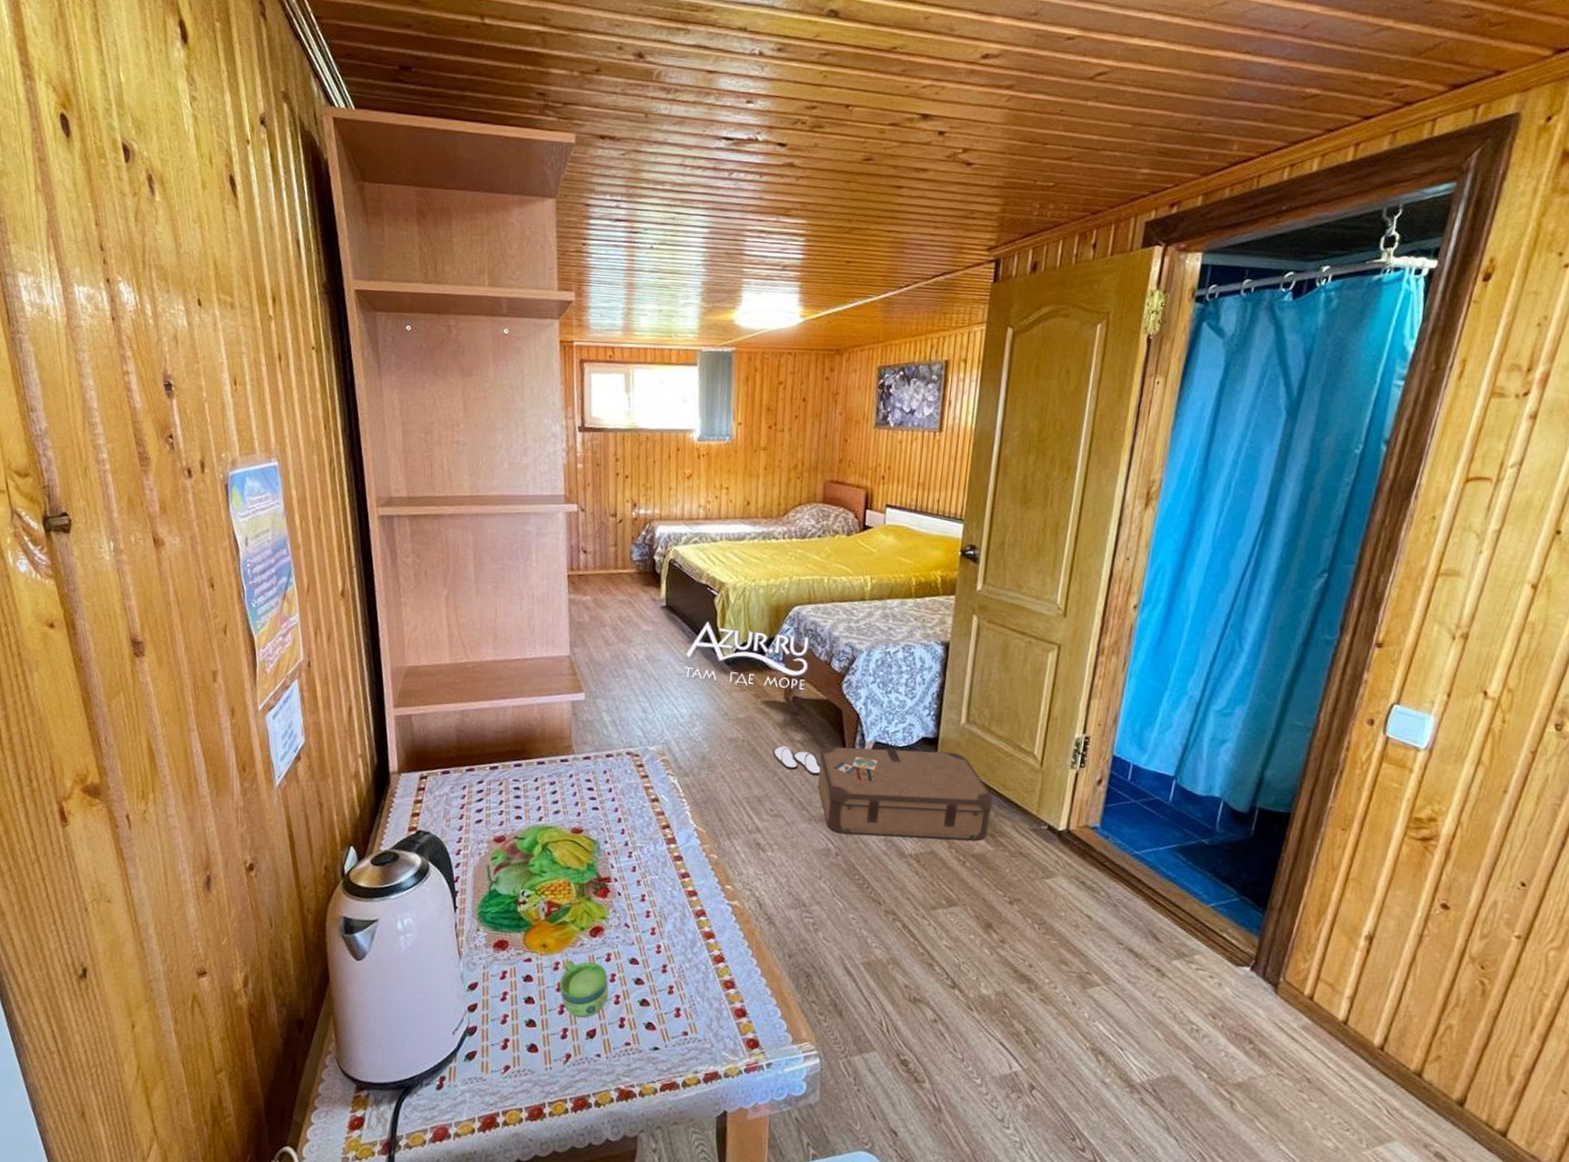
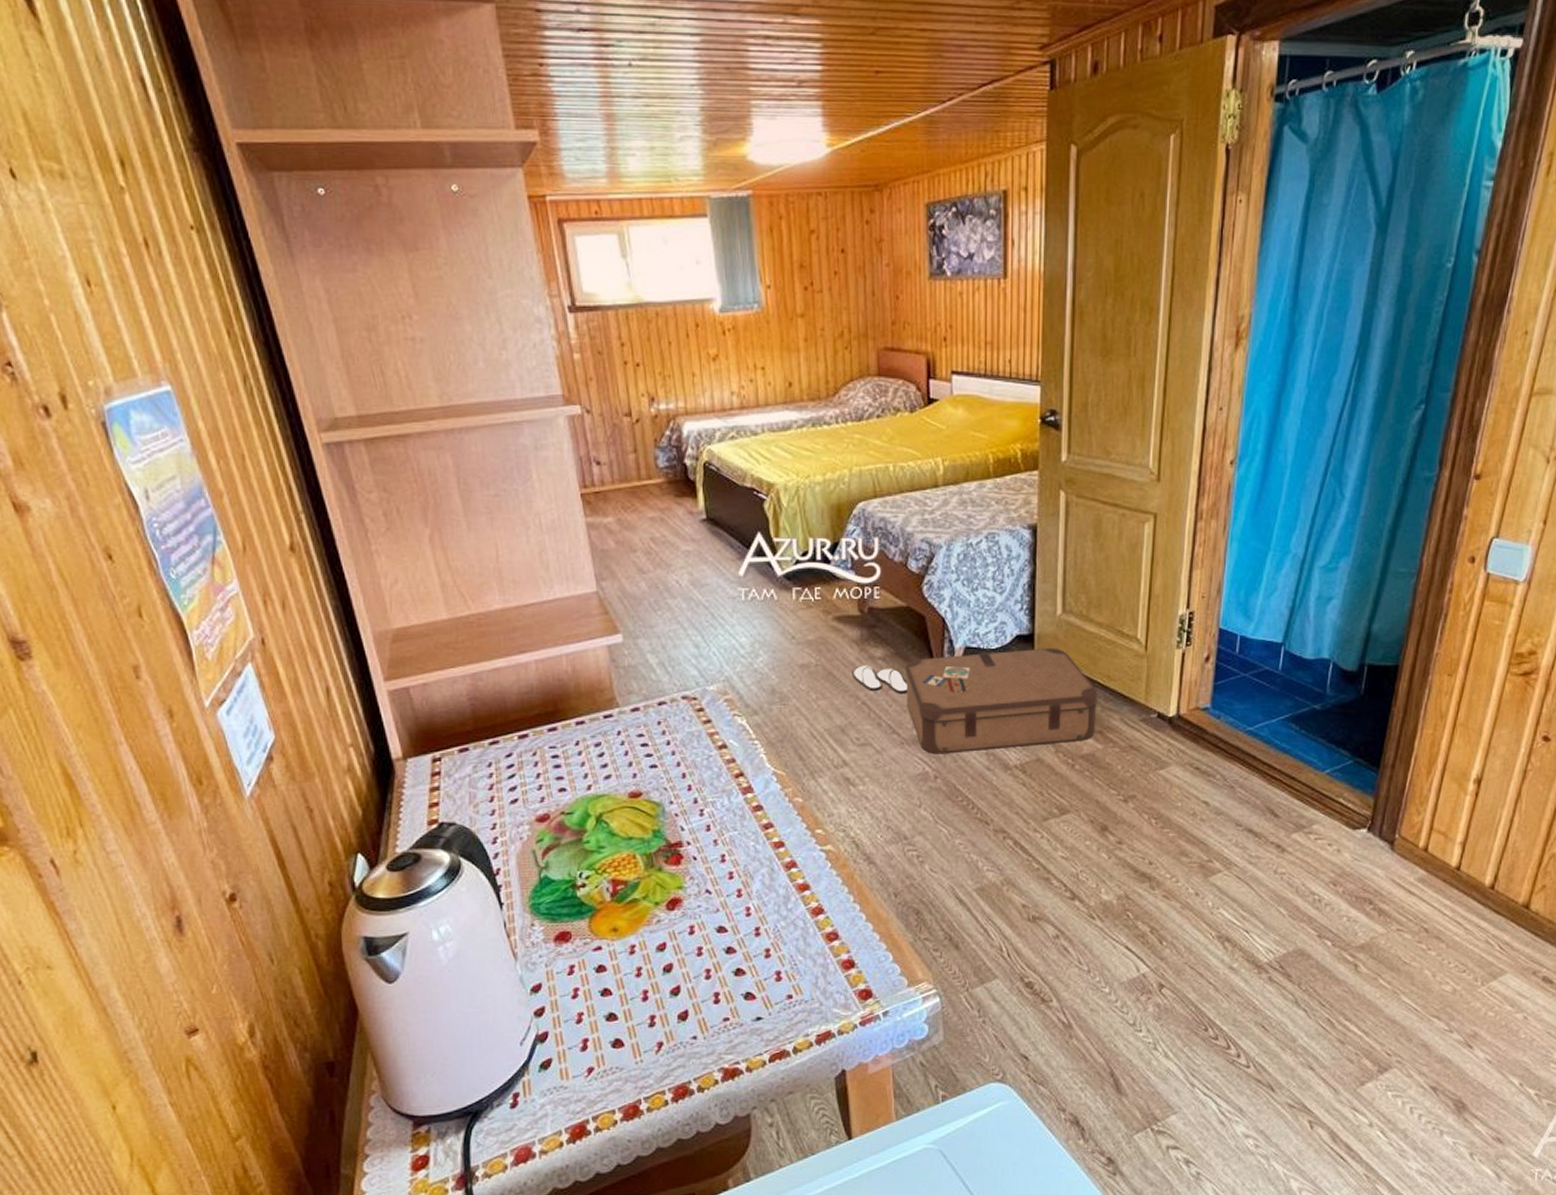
cup: present [559,960,609,1018] -> none [638,938,697,1002]

